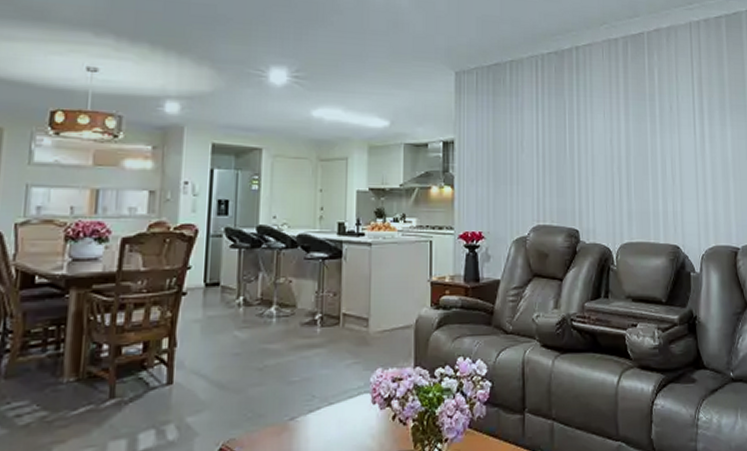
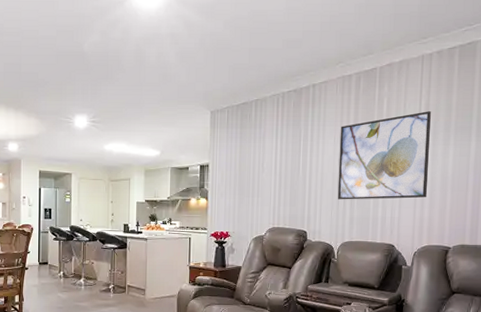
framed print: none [610,85,709,190] -> present [337,111,431,200]

